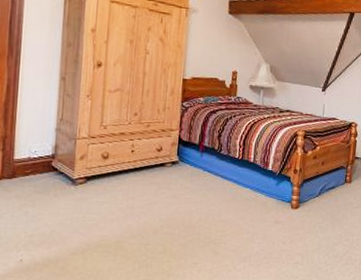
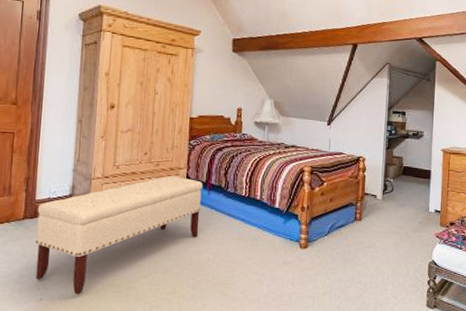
bench: none [15,137,196,256] -> present [36,176,203,295]

